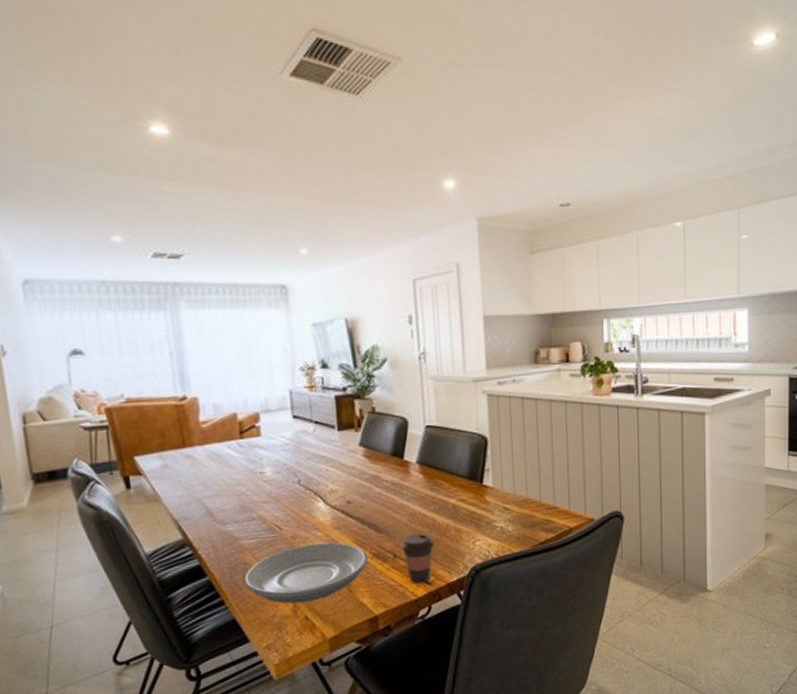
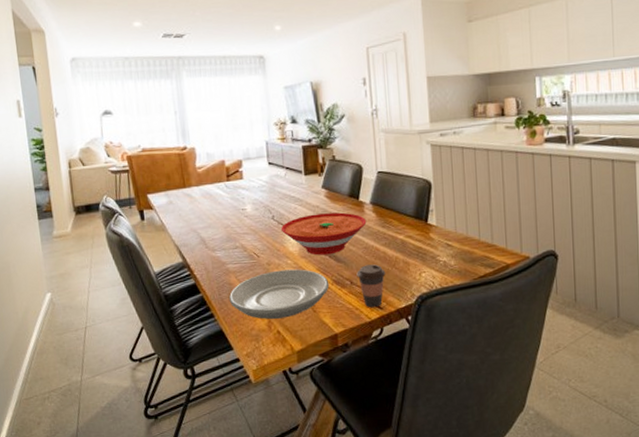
bowl: none [308,474,413,525] -> present [280,212,367,255]

